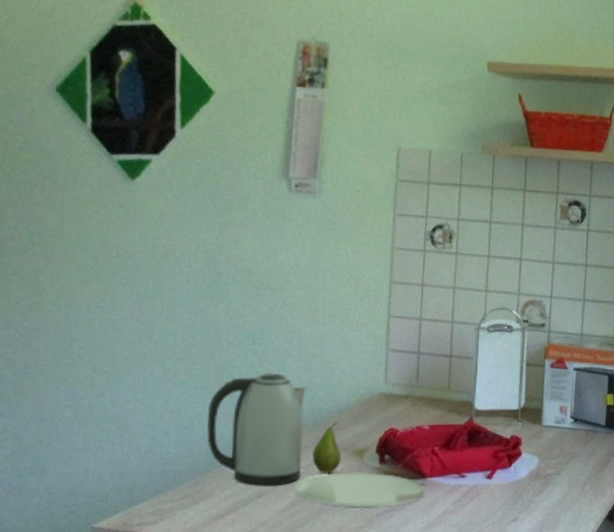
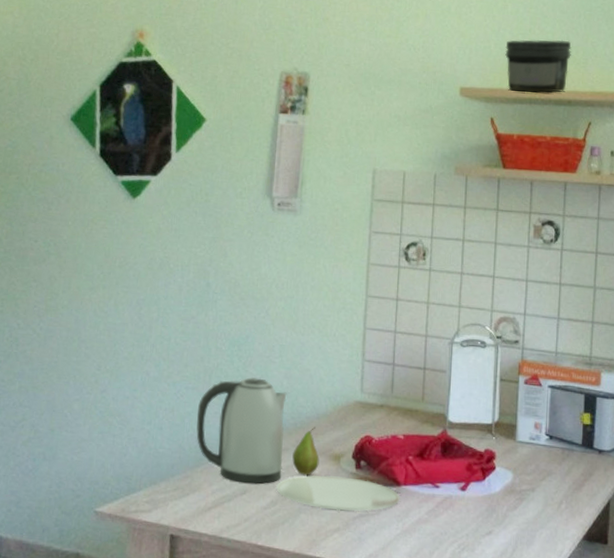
jar: none [533,13,599,70] -> present [505,40,572,93]

